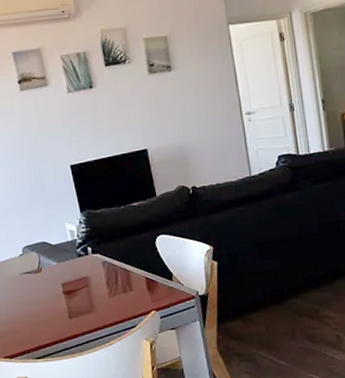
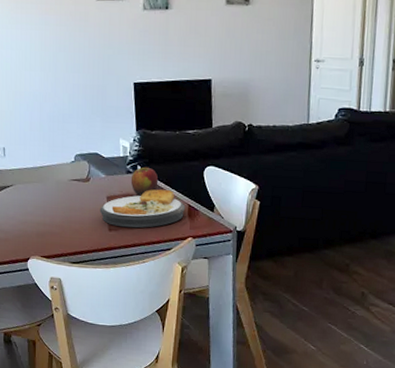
plate: none [56,265,144,313] -> present [99,189,186,228]
apple: none [83,247,112,277] -> present [130,167,159,196]

